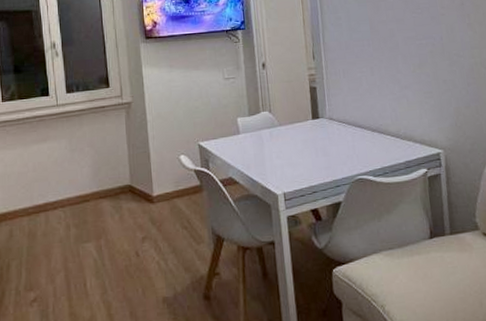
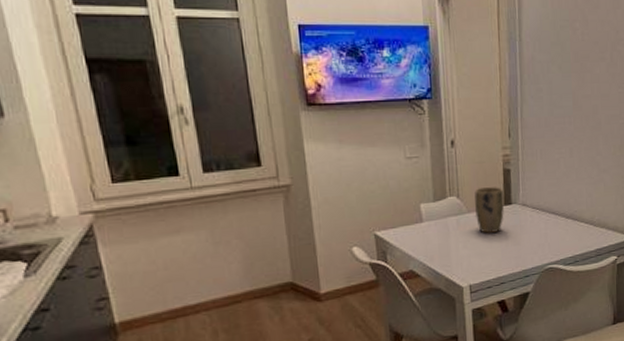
plant pot: none [285,103,313,145] -> present [474,187,504,233]

